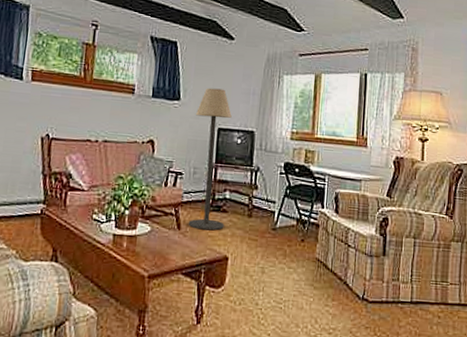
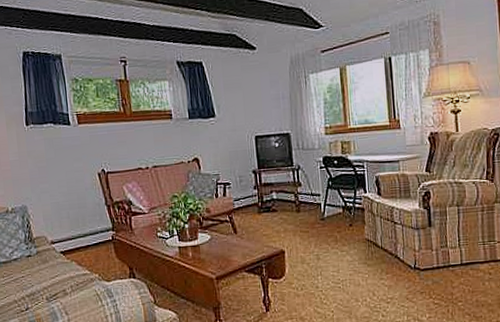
floor lamp: present [188,87,232,231] -> none [232,99,276,231]

